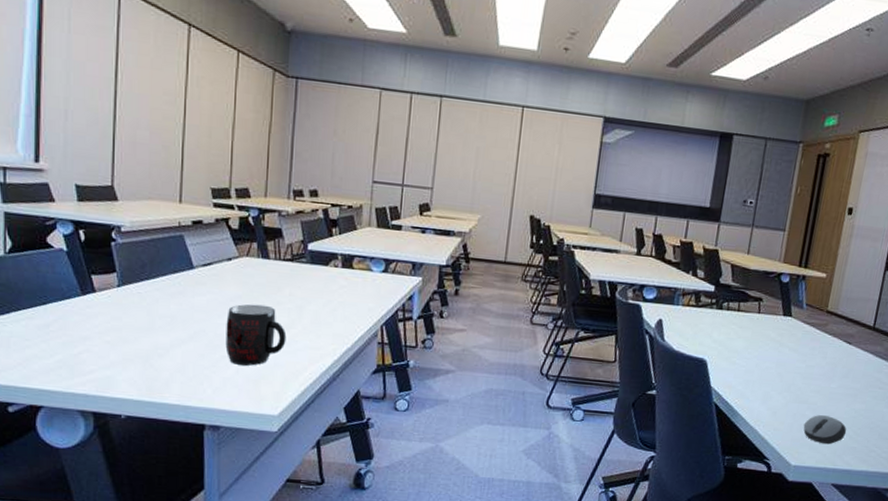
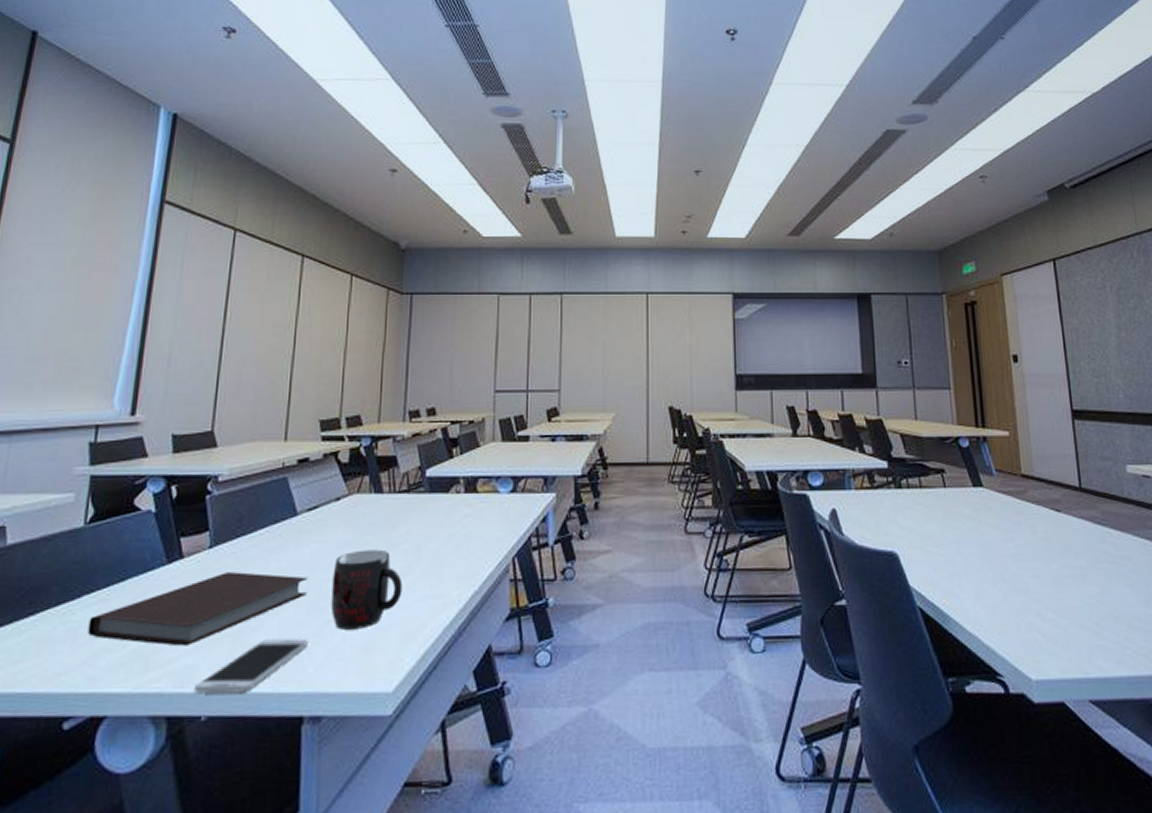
notebook: none [19,308,206,362] -> present [87,572,309,646]
smartphone: none [114,364,207,402] -> present [195,638,308,694]
computer mouse: present [803,415,847,445] -> none [1032,607,1088,646]

